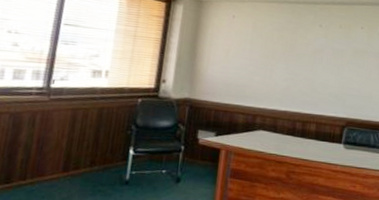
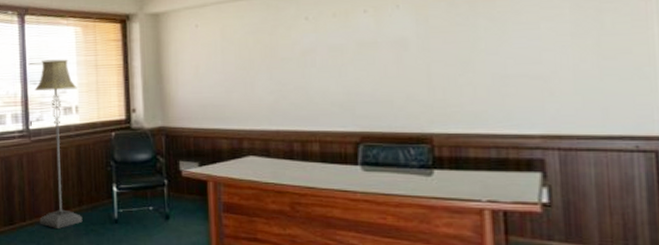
floor lamp: none [42,23,111,188] -> present [34,59,83,228]

